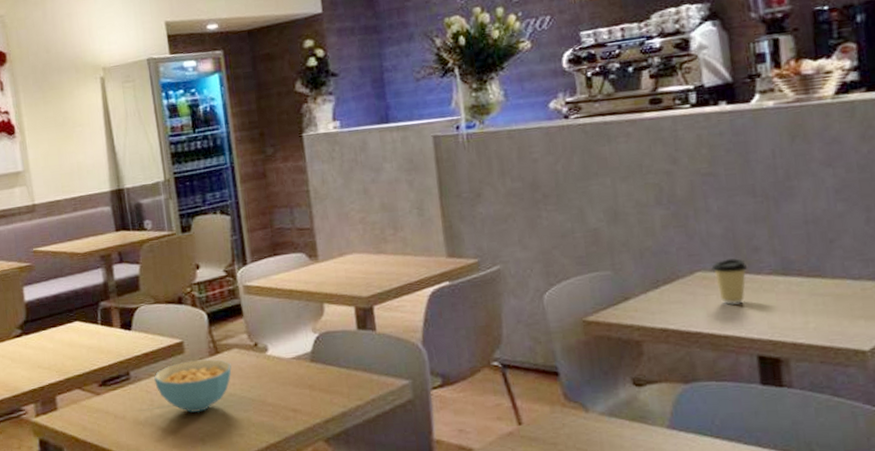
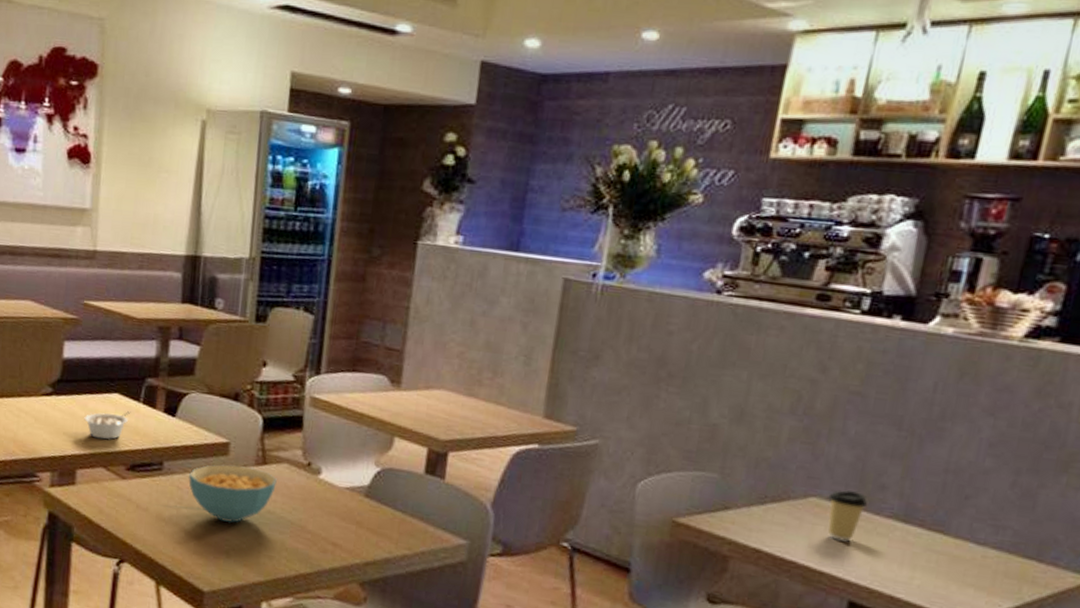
legume: none [53,334,93,365] -> present [84,411,131,440]

